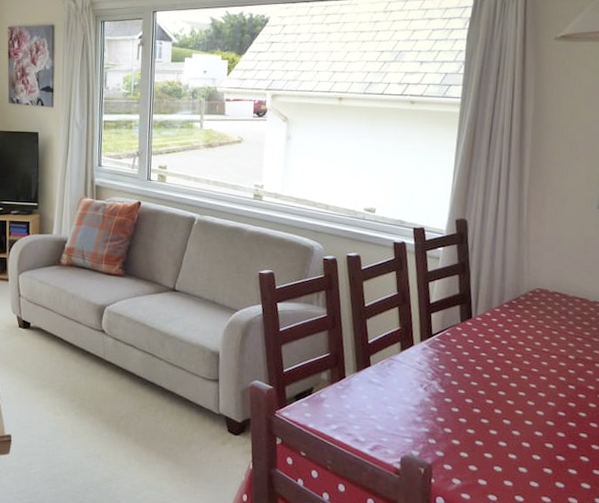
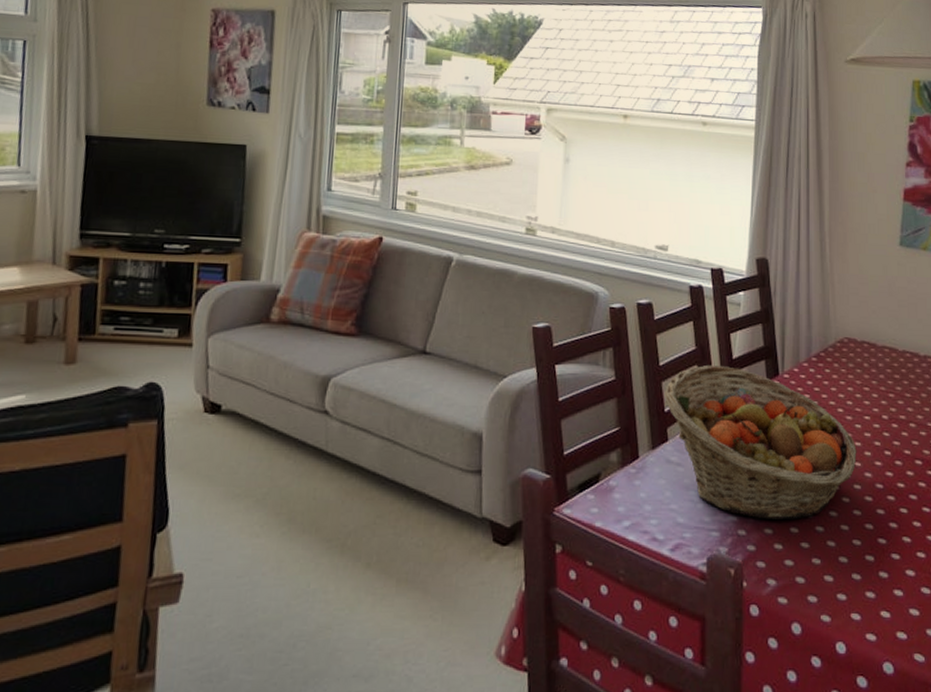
fruit basket: none [368,307,542,435] -> present [664,364,857,519]

